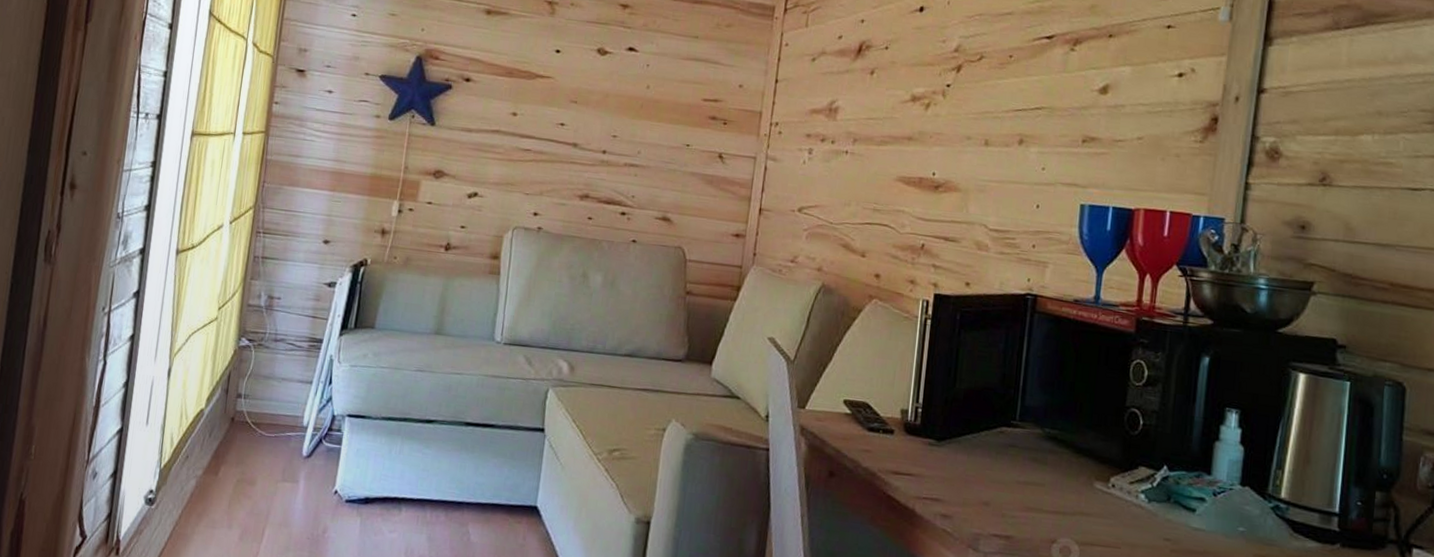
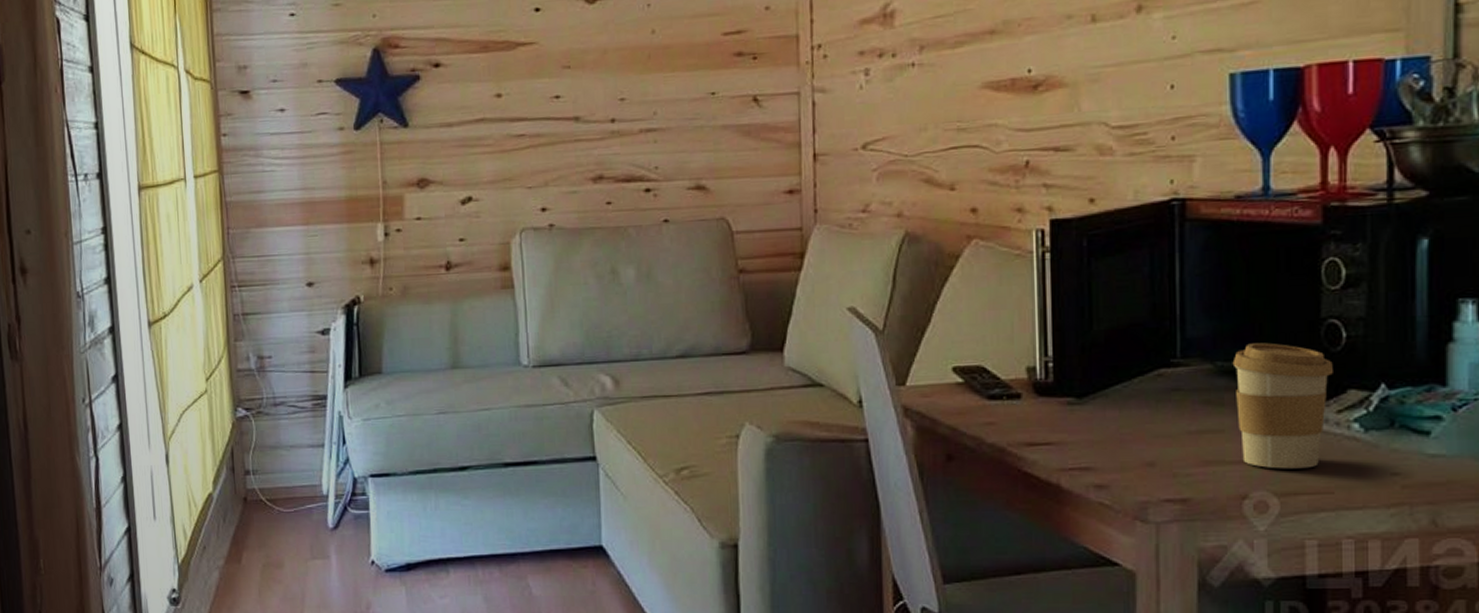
coffee cup: none [1055,417,1131,525] -> present [1232,342,1333,469]

